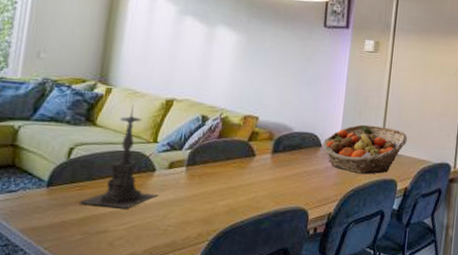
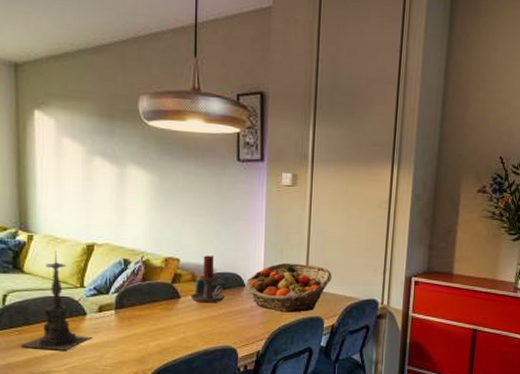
candle holder: none [266,115,301,163] -> present [190,255,226,303]

